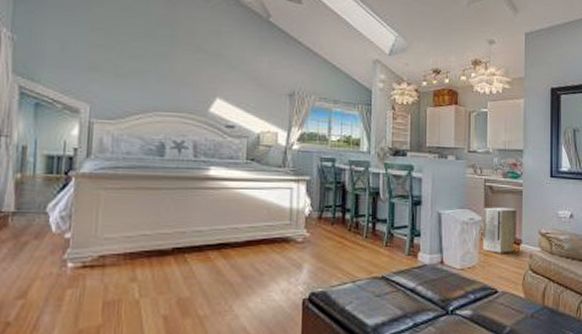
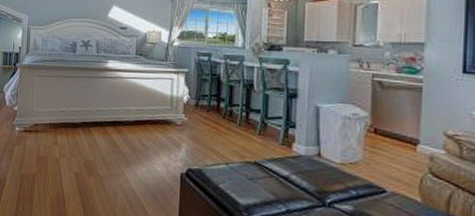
air purifier: present [482,207,517,253] -> none [368,103,415,153]

